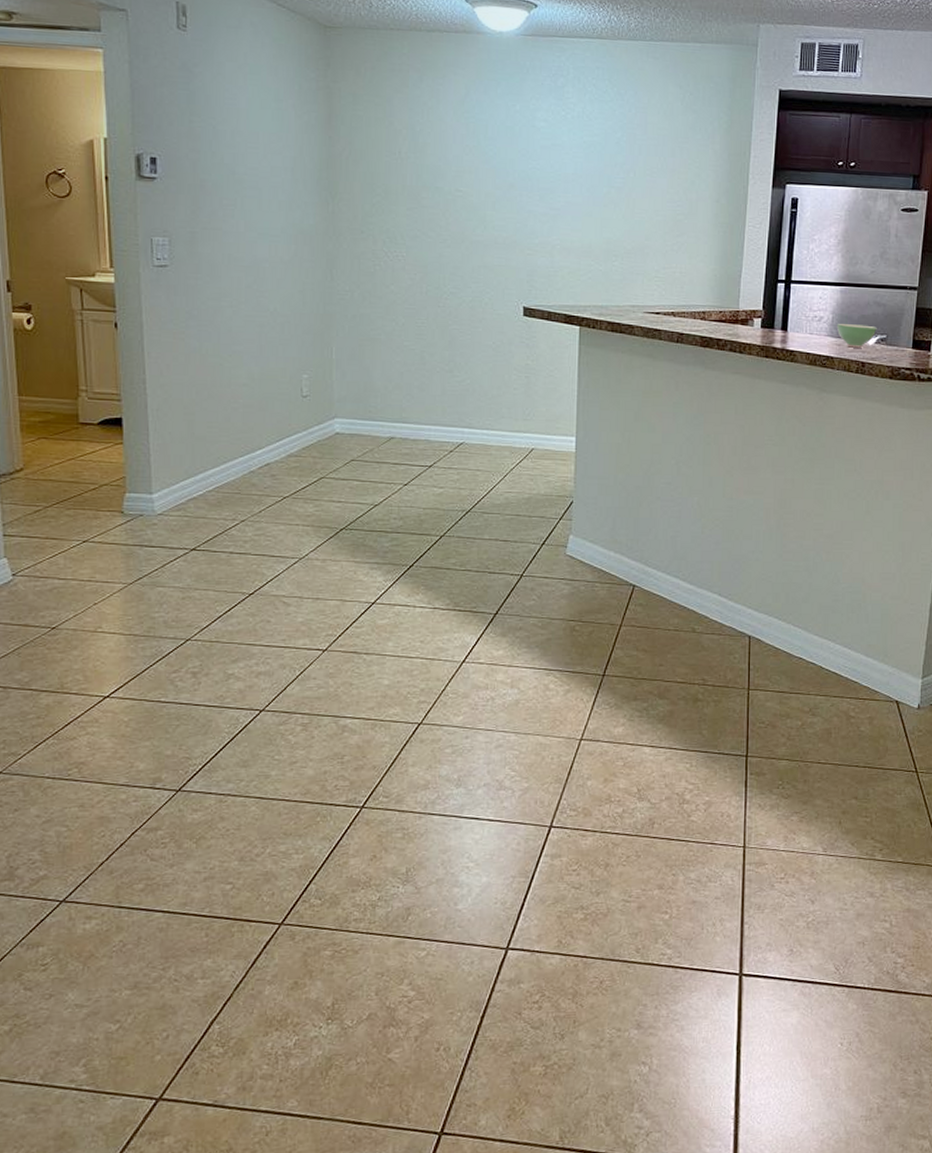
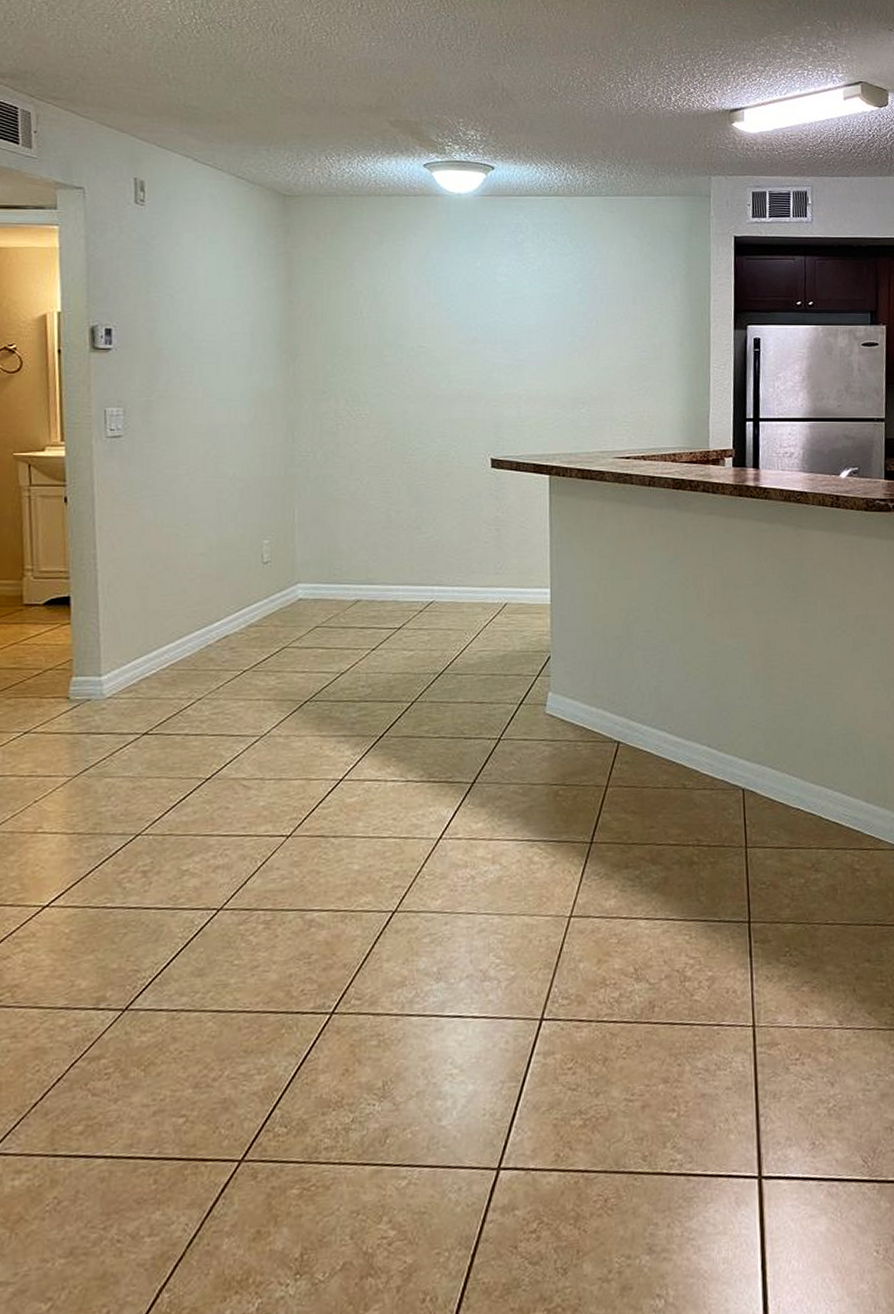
bowl: present [836,324,877,348] -> none [807,458,848,482]

